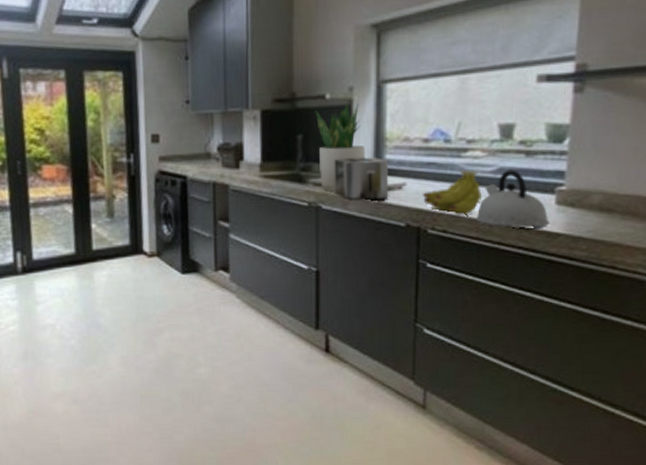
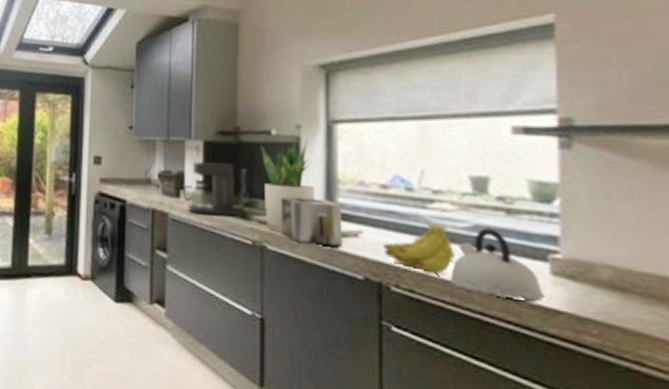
coffee maker: none [242,129,293,183] -> present [183,162,236,217]

